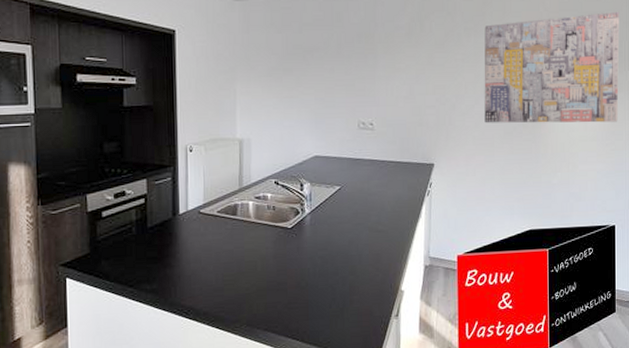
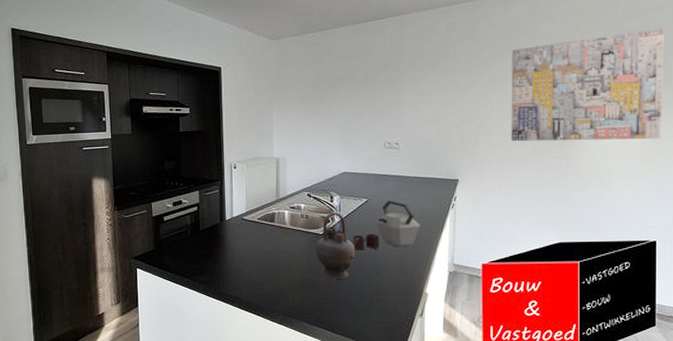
teapot: none [284,202,331,280] -> present [316,212,359,279]
kettle: none [324,187,396,245] -> present [352,200,420,250]

